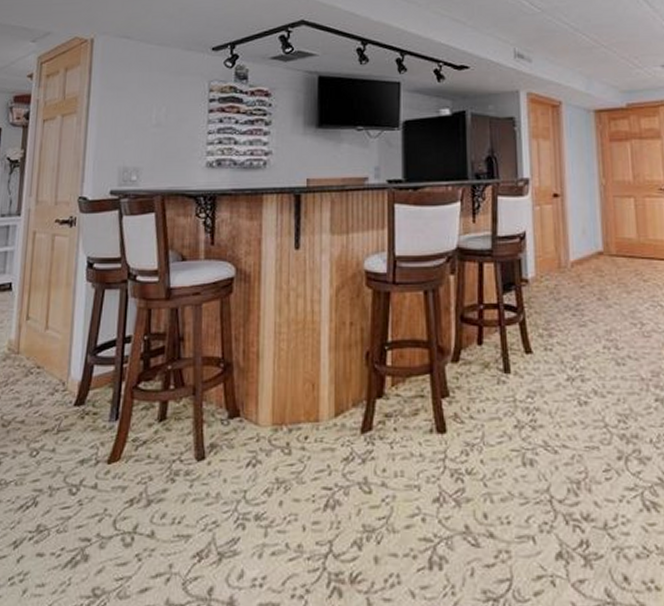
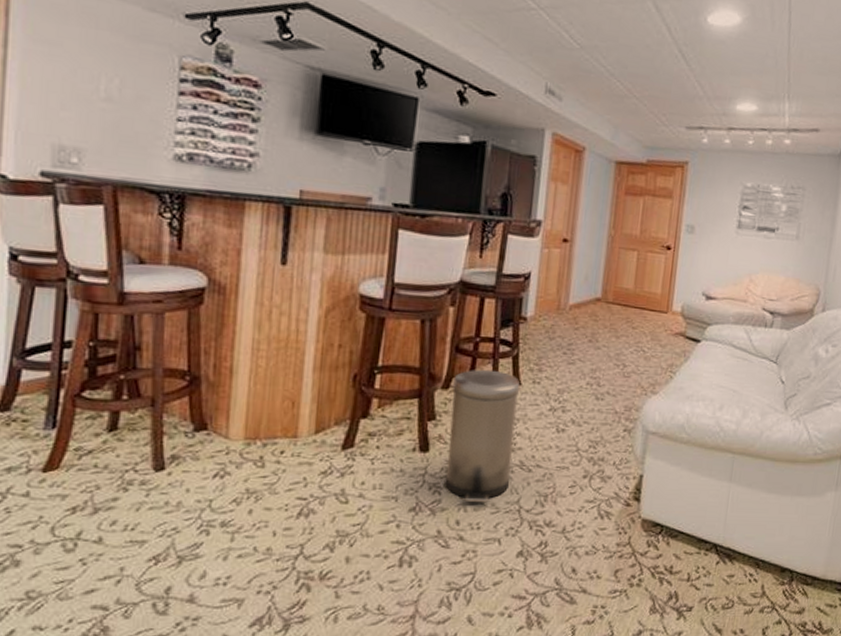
pedal bin: none [462,338,535,492] -> present [445,369,520,503]

